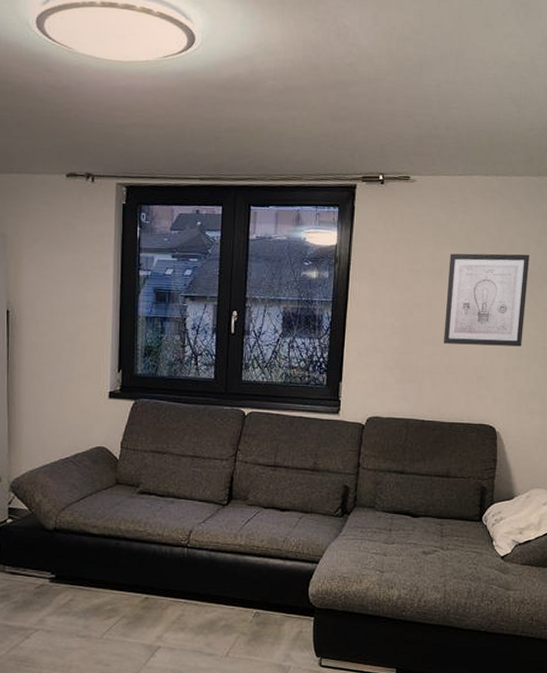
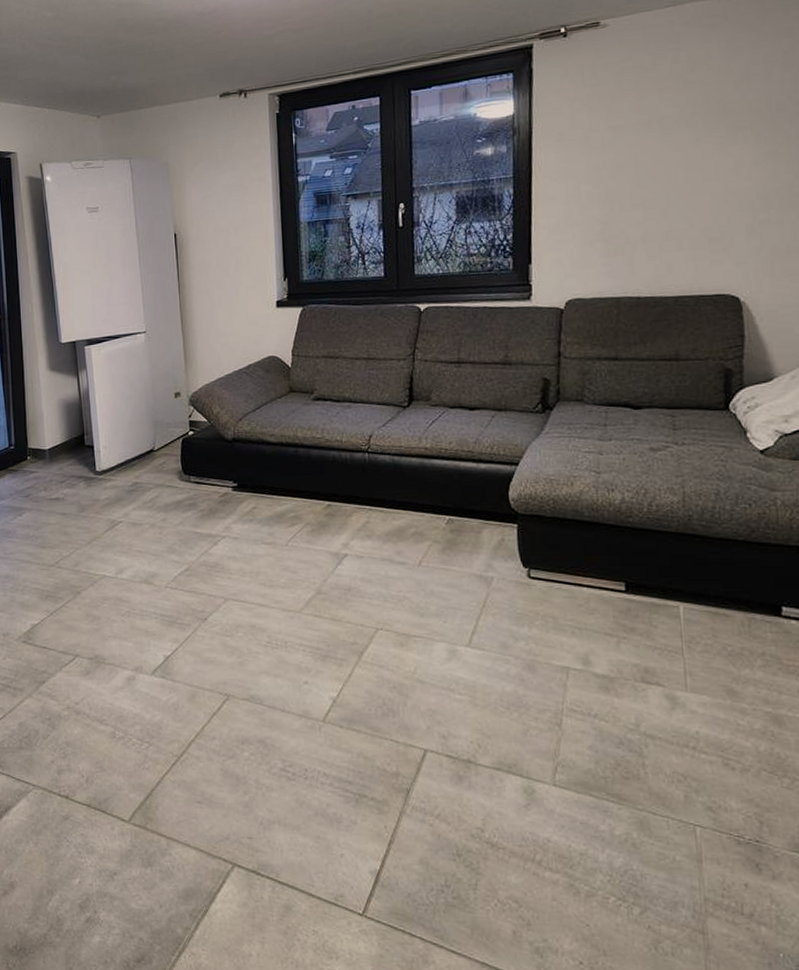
wall art: present [443,253,529,347] -> none [658,83,774,206]

